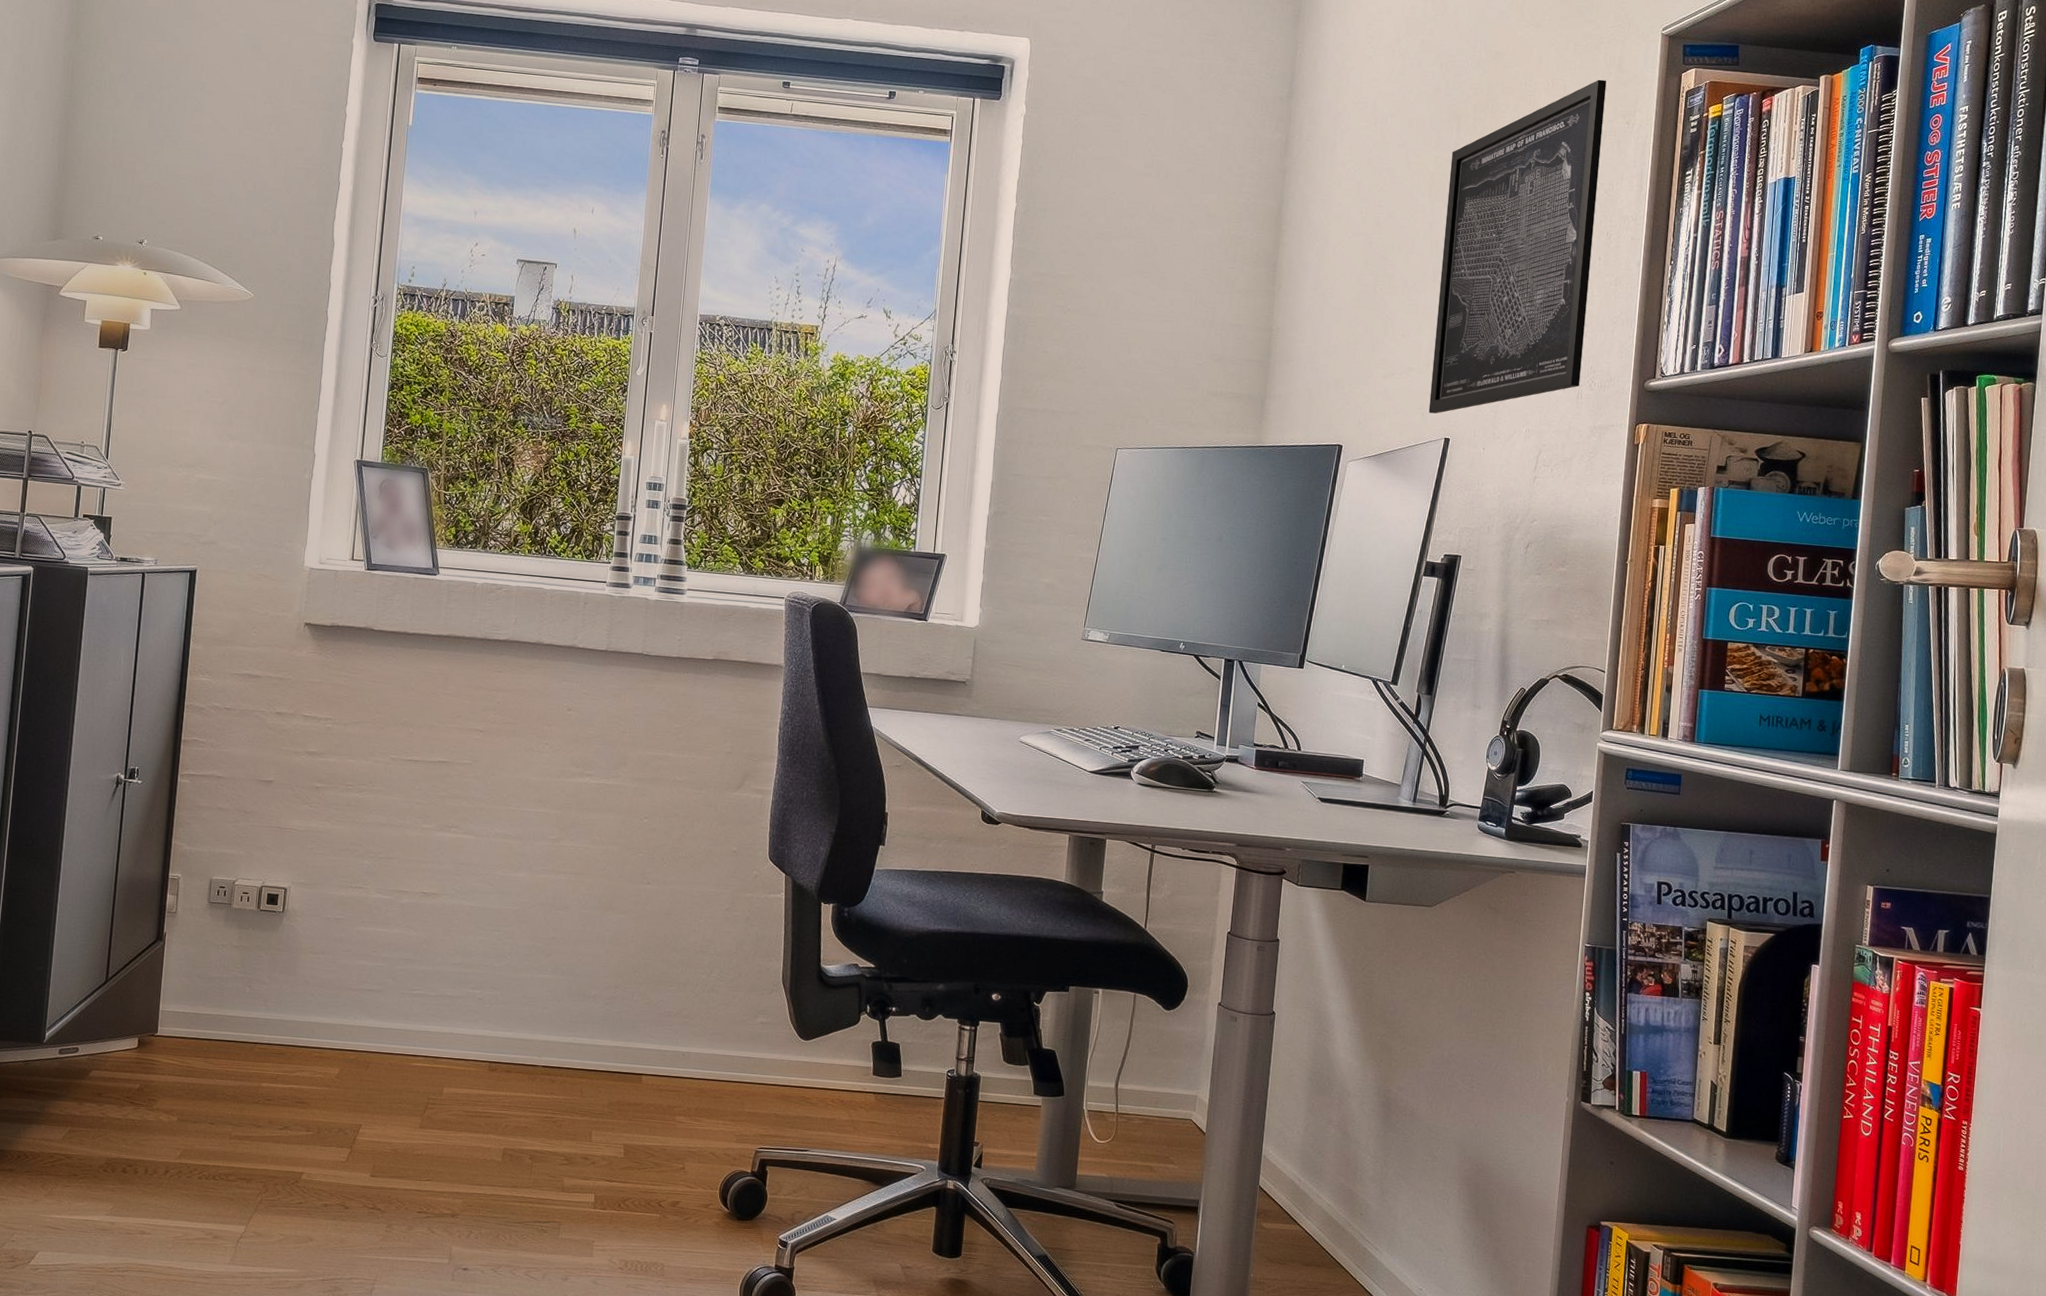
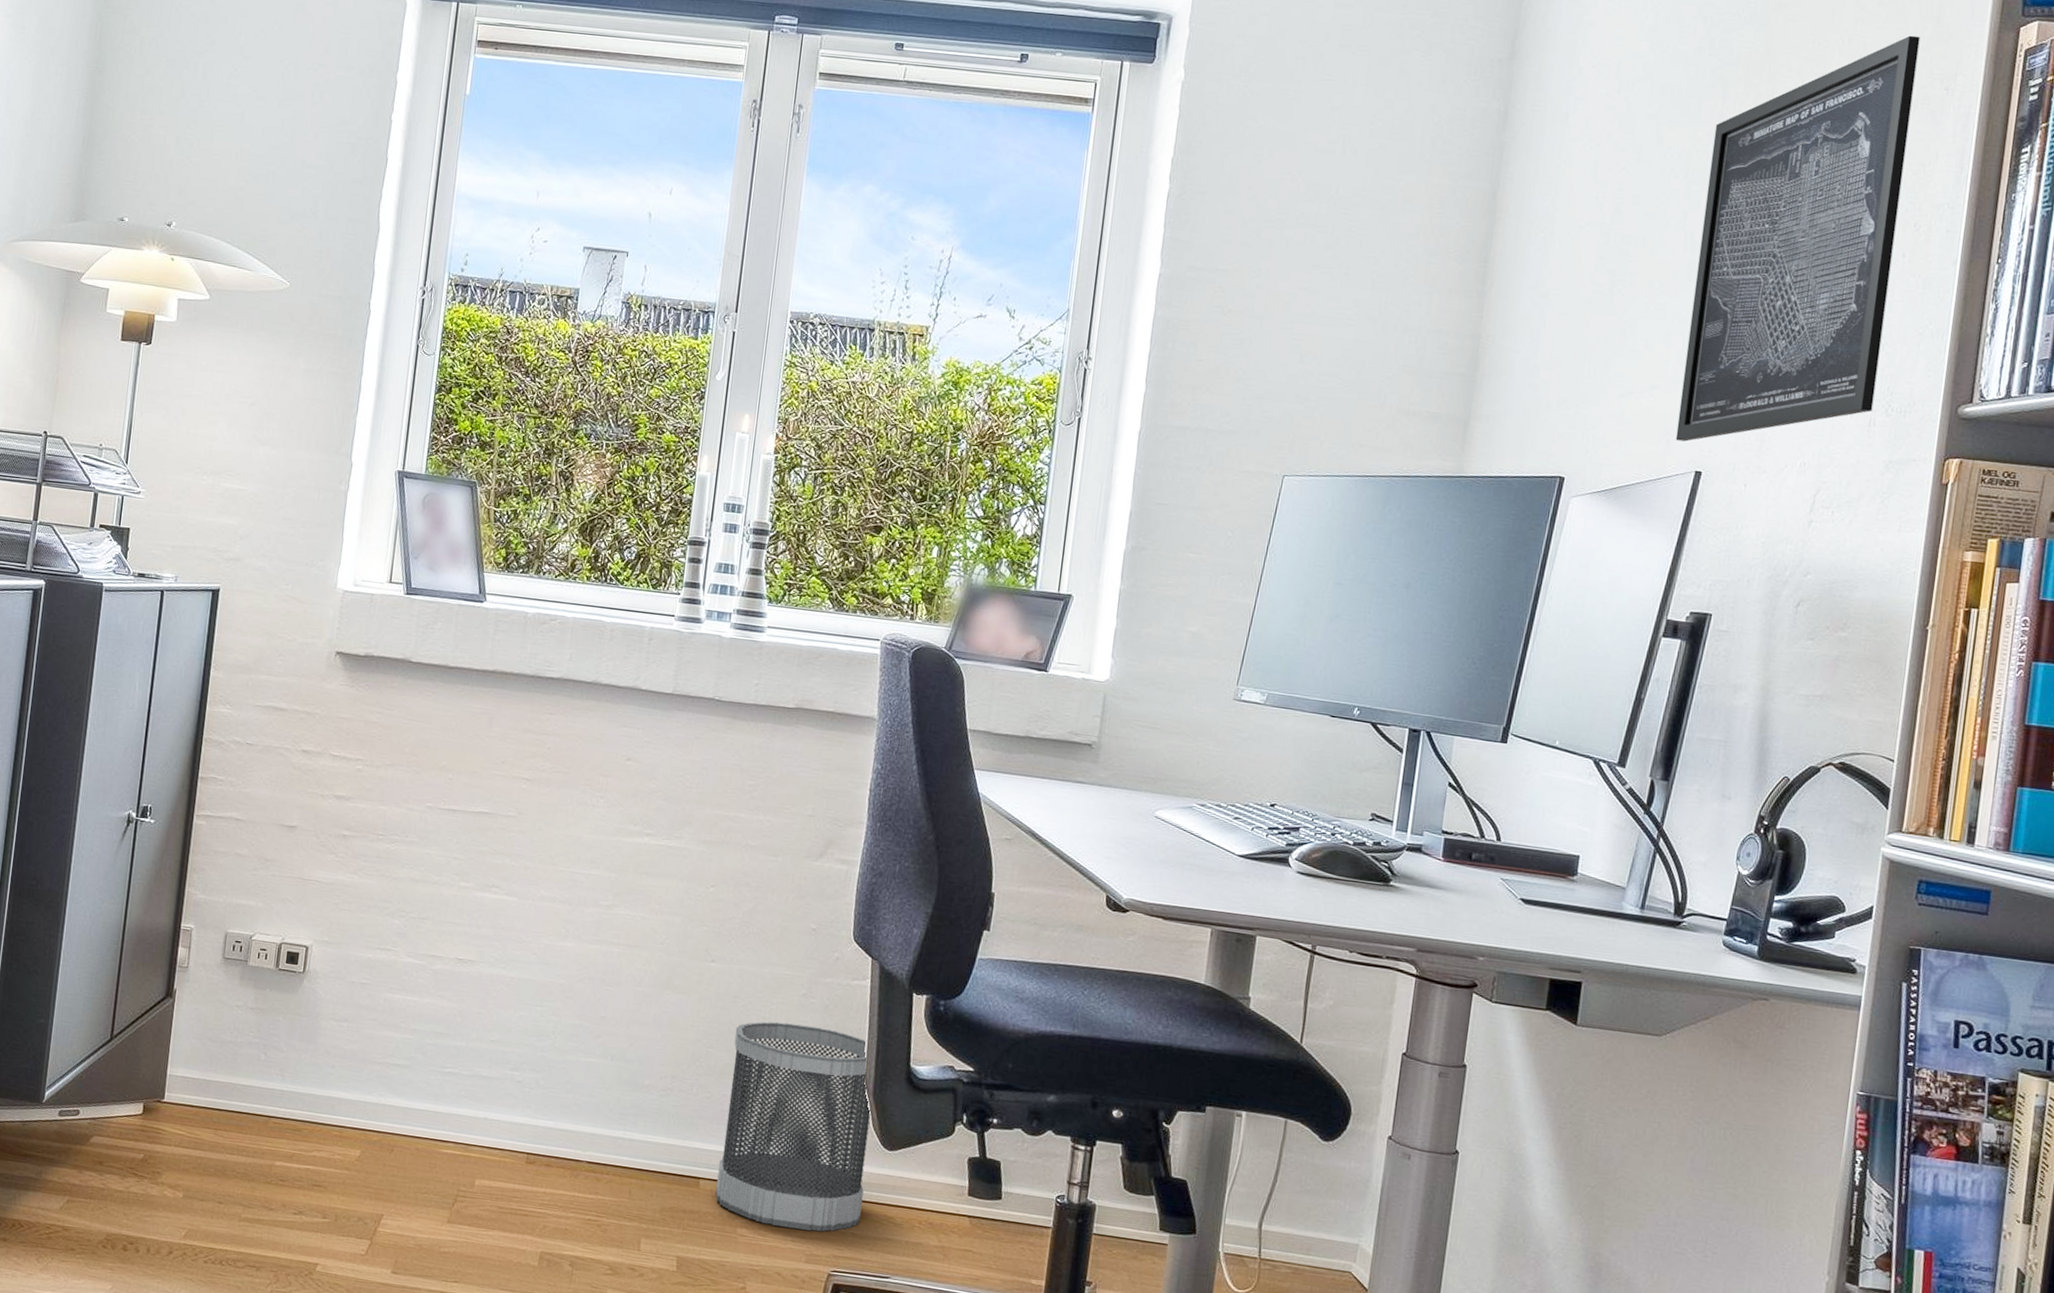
wastebasket: none [656,933,788,1115] -> present [715,1021,871,1232]

